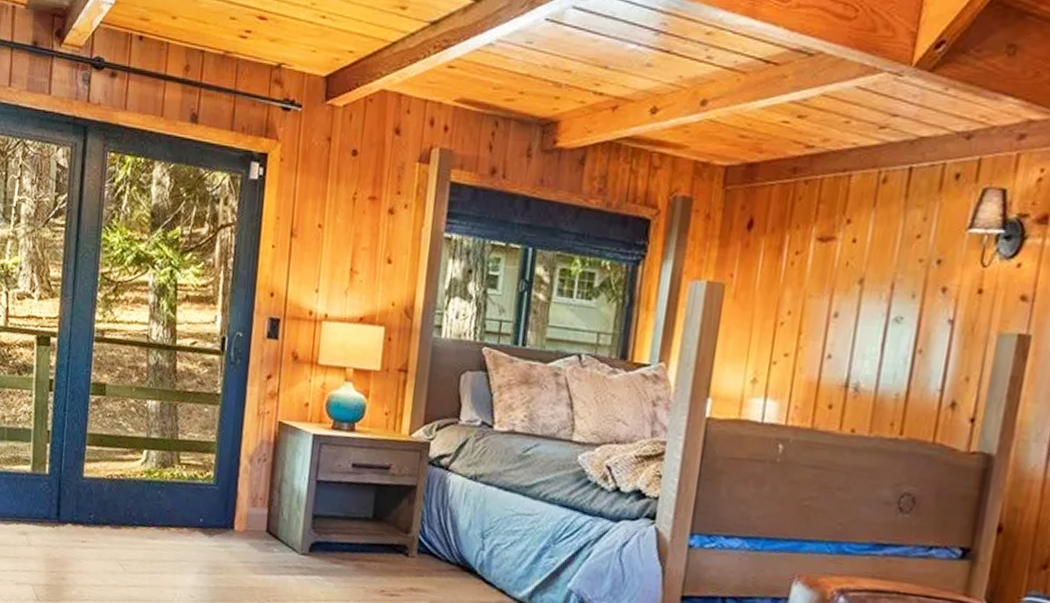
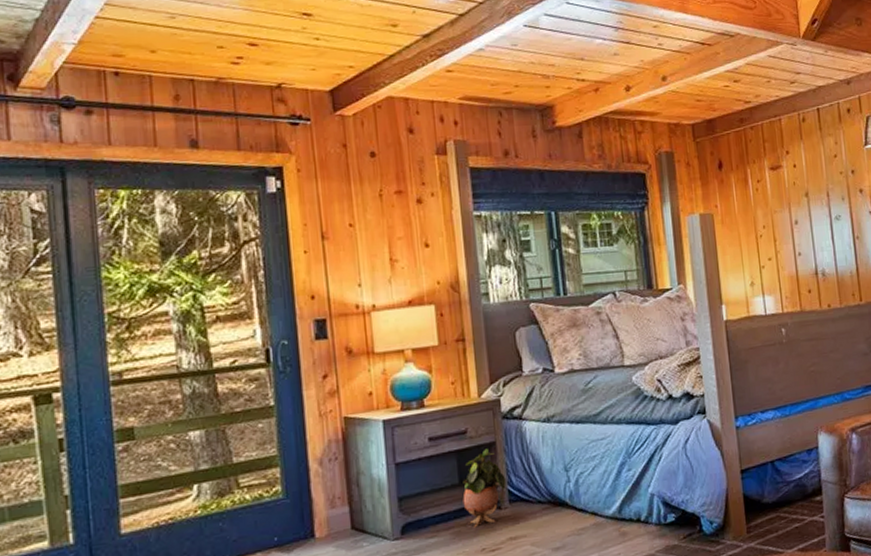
potted plant: none [372,490,419,568] -> present [463,448,506,528]

